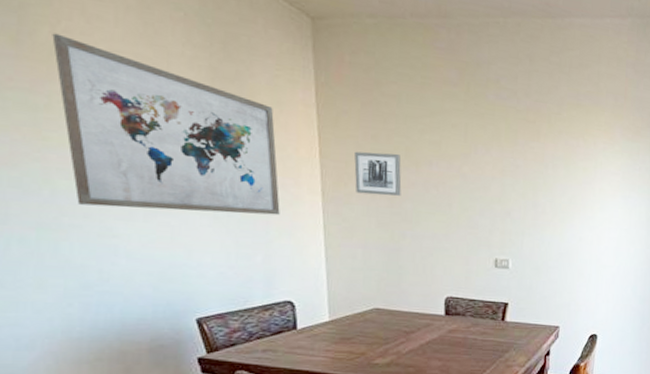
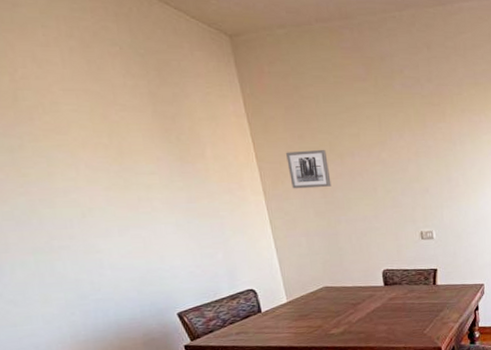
wall art: present [52,33,280,216] -> none [12,81,231,228]

